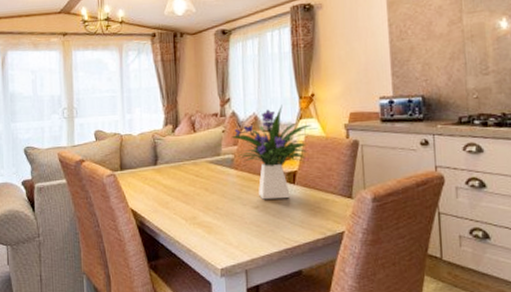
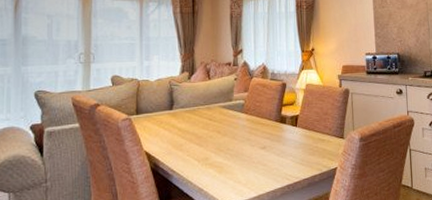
flower arrangement: present [232,104,318,200] -> none [243,57,317,141]

